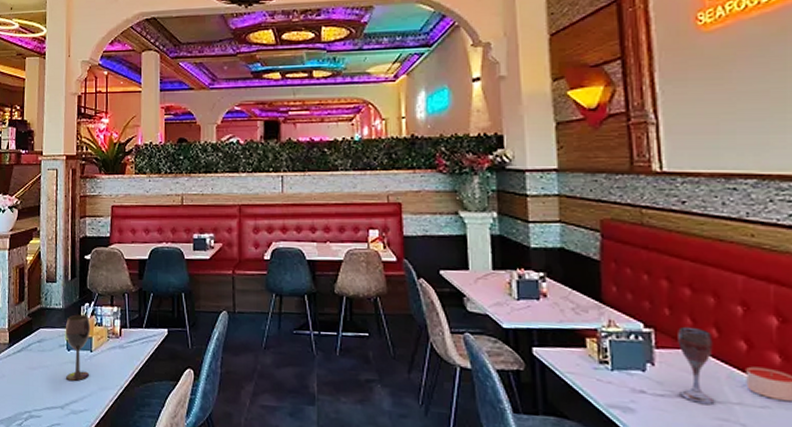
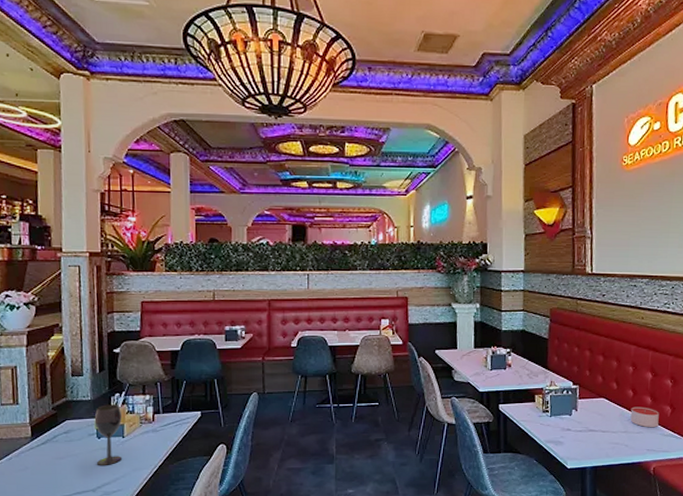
cup: present [678,326,715,404] -> none [591,382,614,434]

